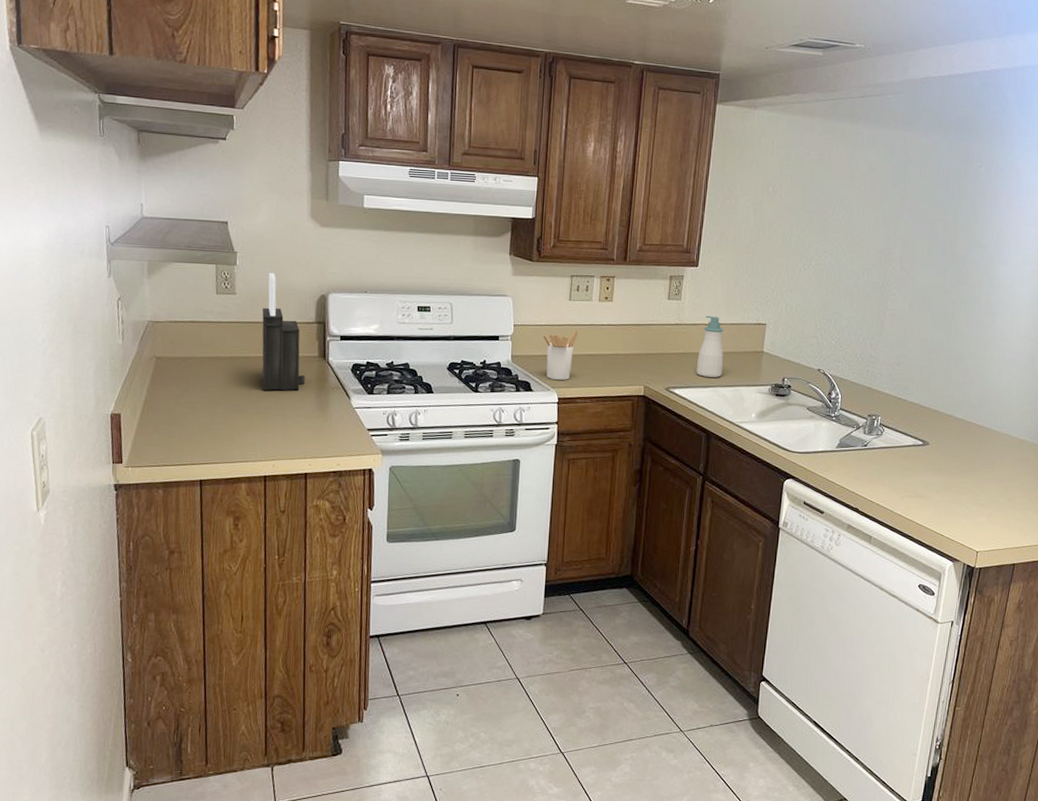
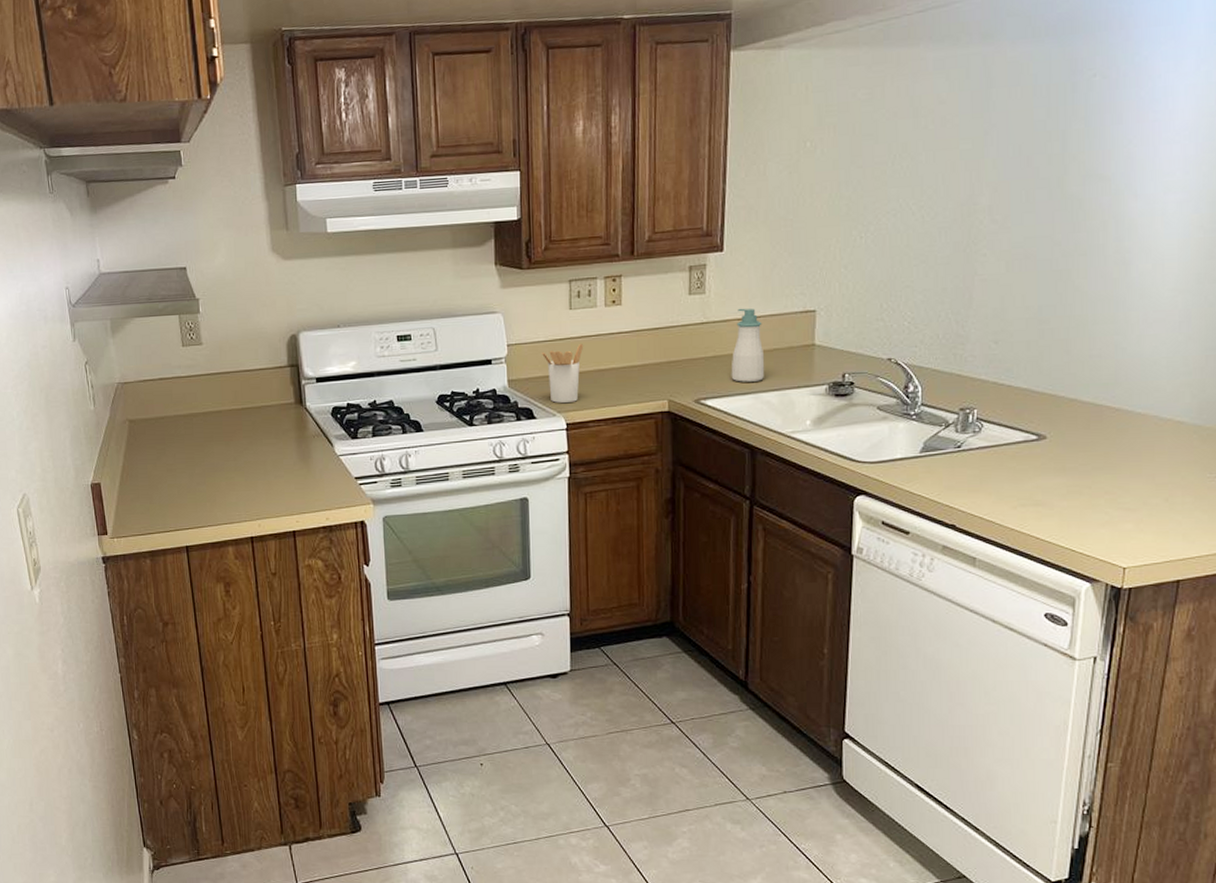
knife block: present [262,272,305,391] -> none [232,316,283,445]

